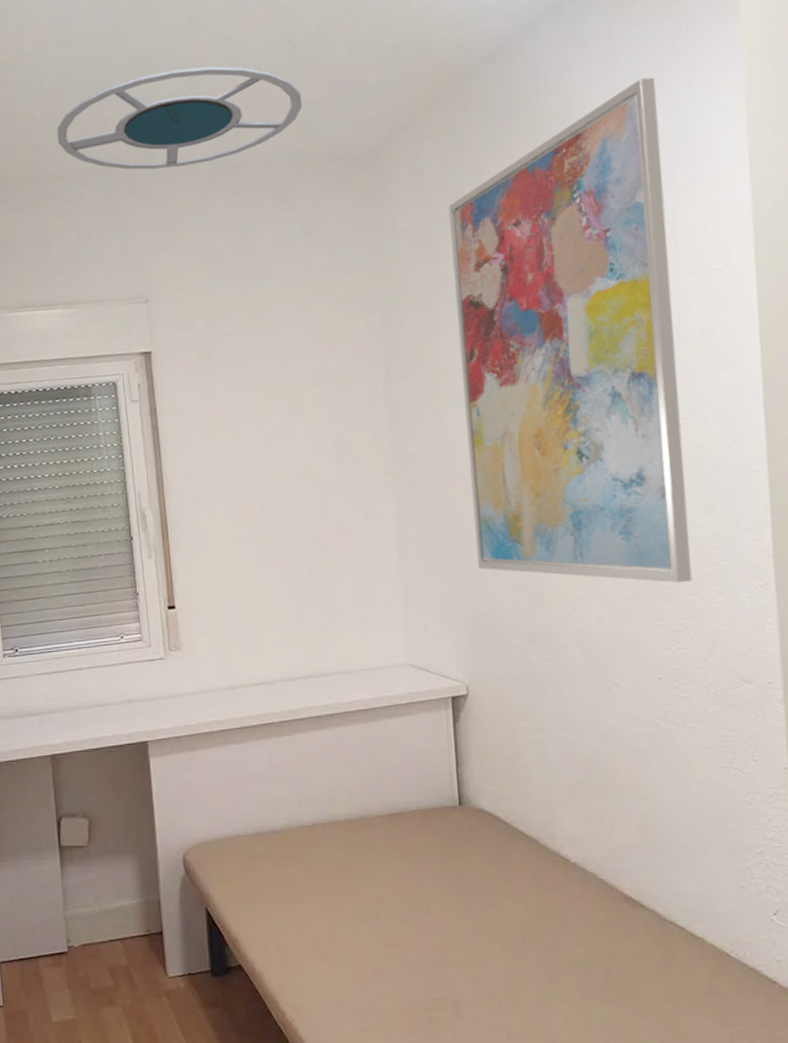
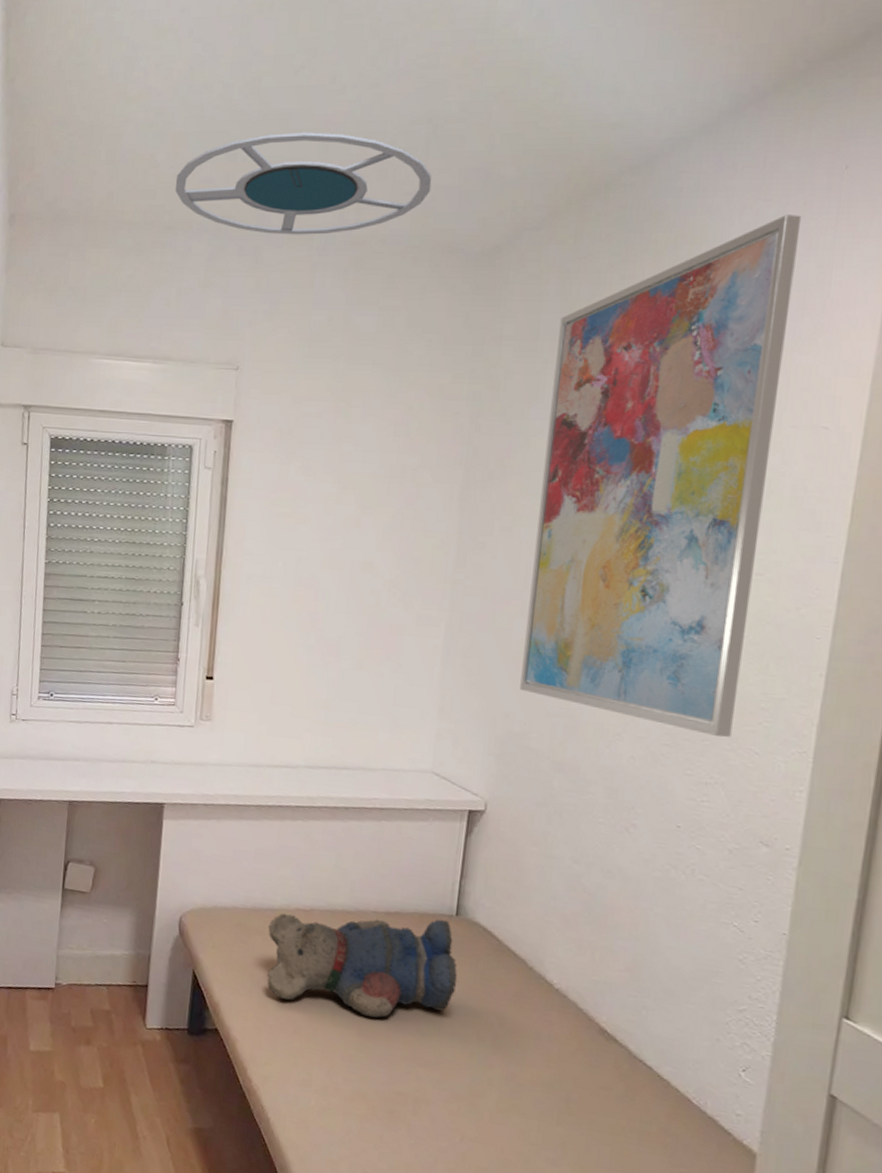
teddy bear: none [274,812,475,925] -> present [267,913,459,1018]

